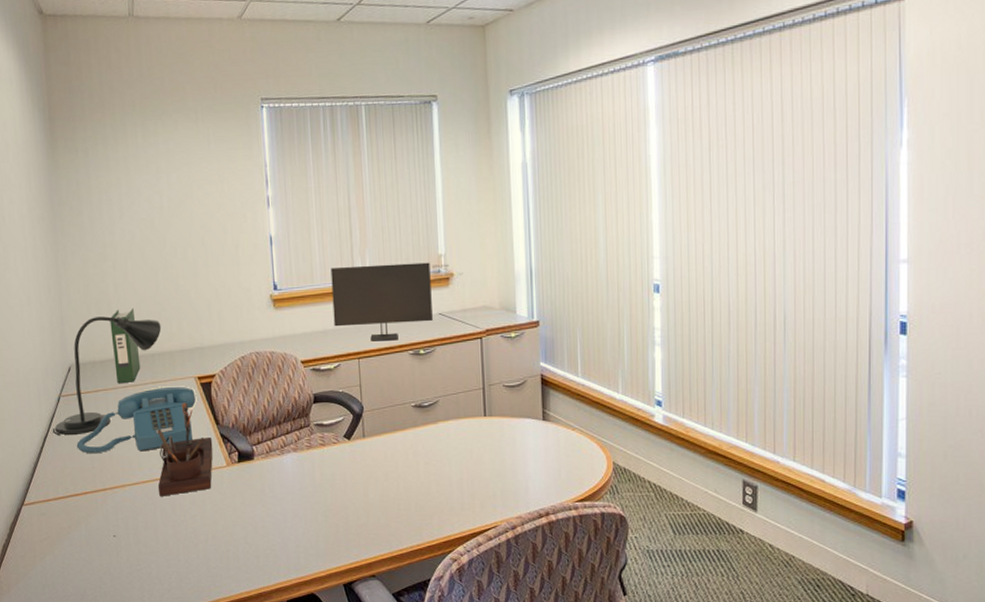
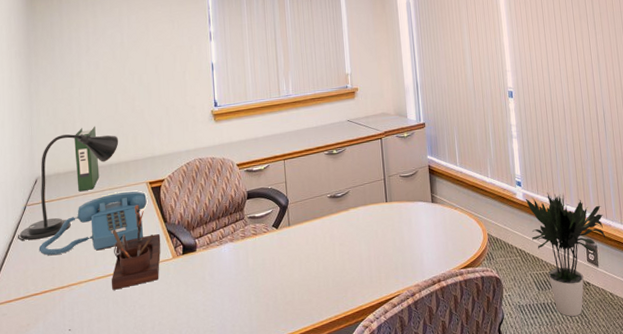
computer monitor: present [330,262,463,342] -> none [261,80,366,145]
potted plant: none [666,415,771,569] -> present [525,192,606,317]

